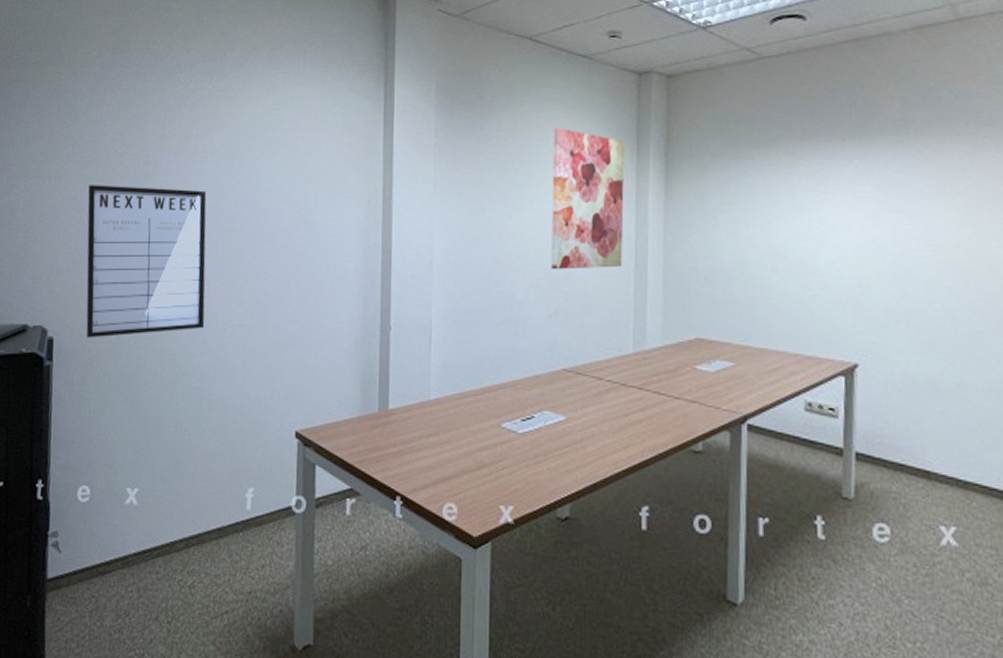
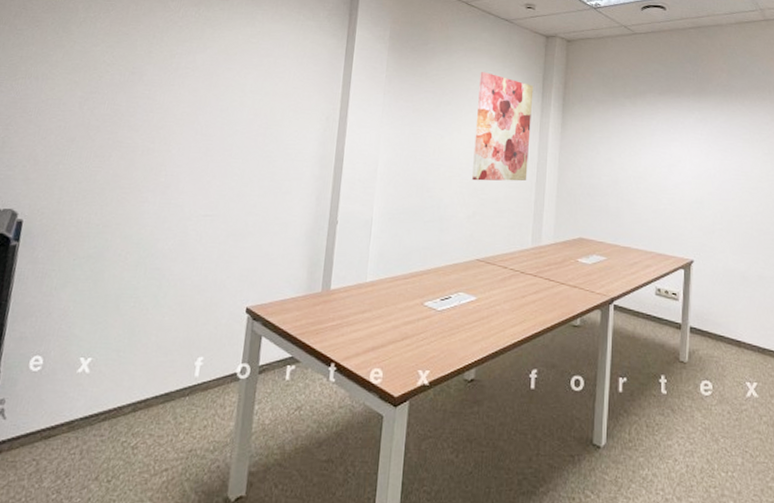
writing board: present [86,185,207,338] -> none [56,88,185,222]

